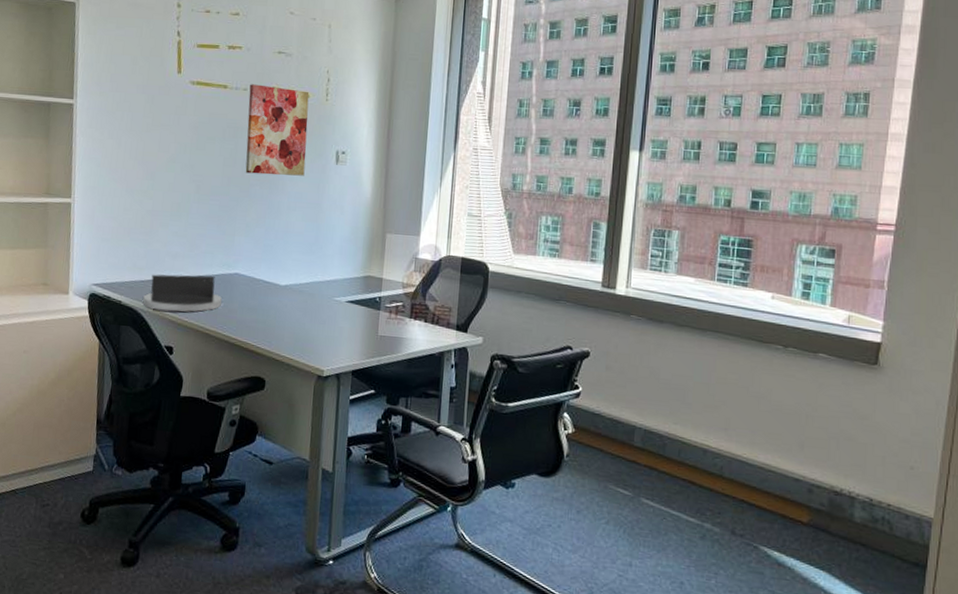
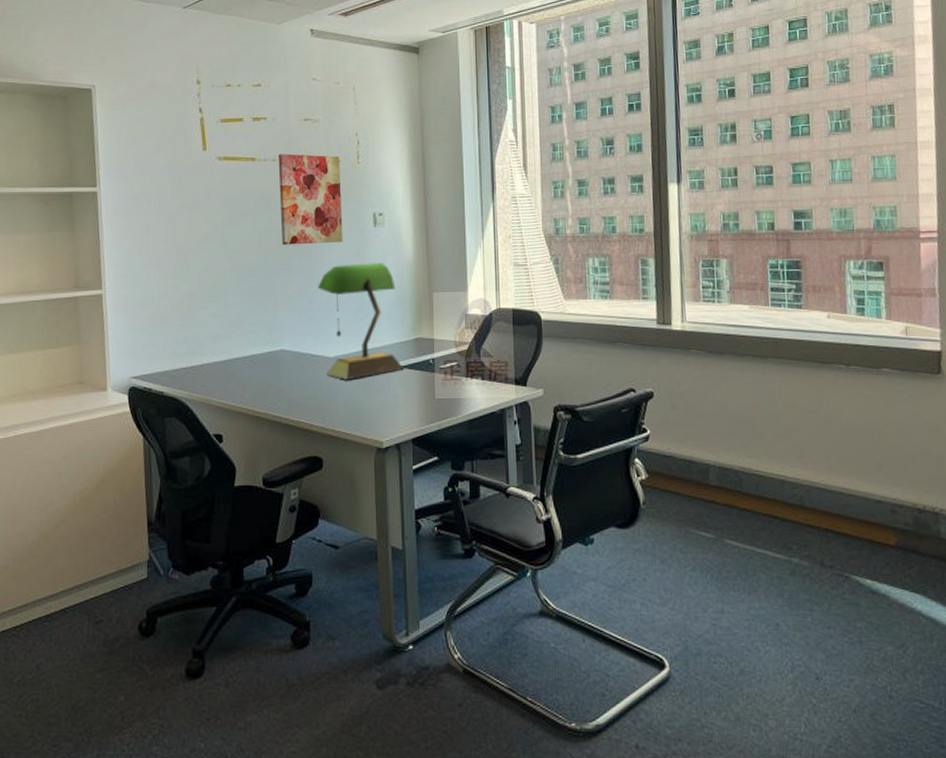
desk organizer: present [143,274,223,312] -> none [186,355,270,397]
table lamp: none [276,198,352,309] -> present [318,262,405,380]

